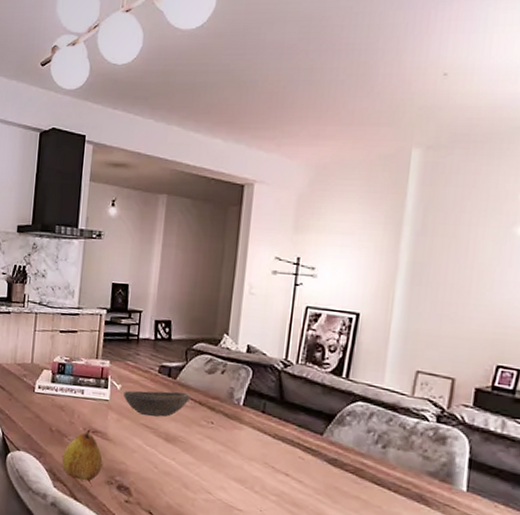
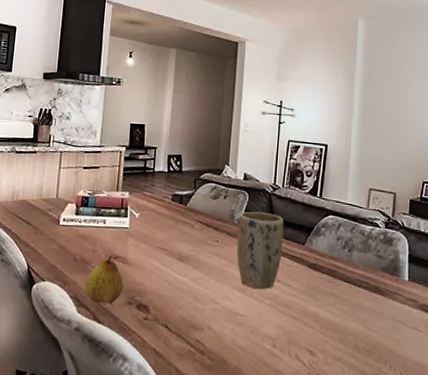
bowl: present [123,390,190,418] -> none [141,216,199,240]
plant pot: none [235,390,297,483] -> present [236,211,284,289]

